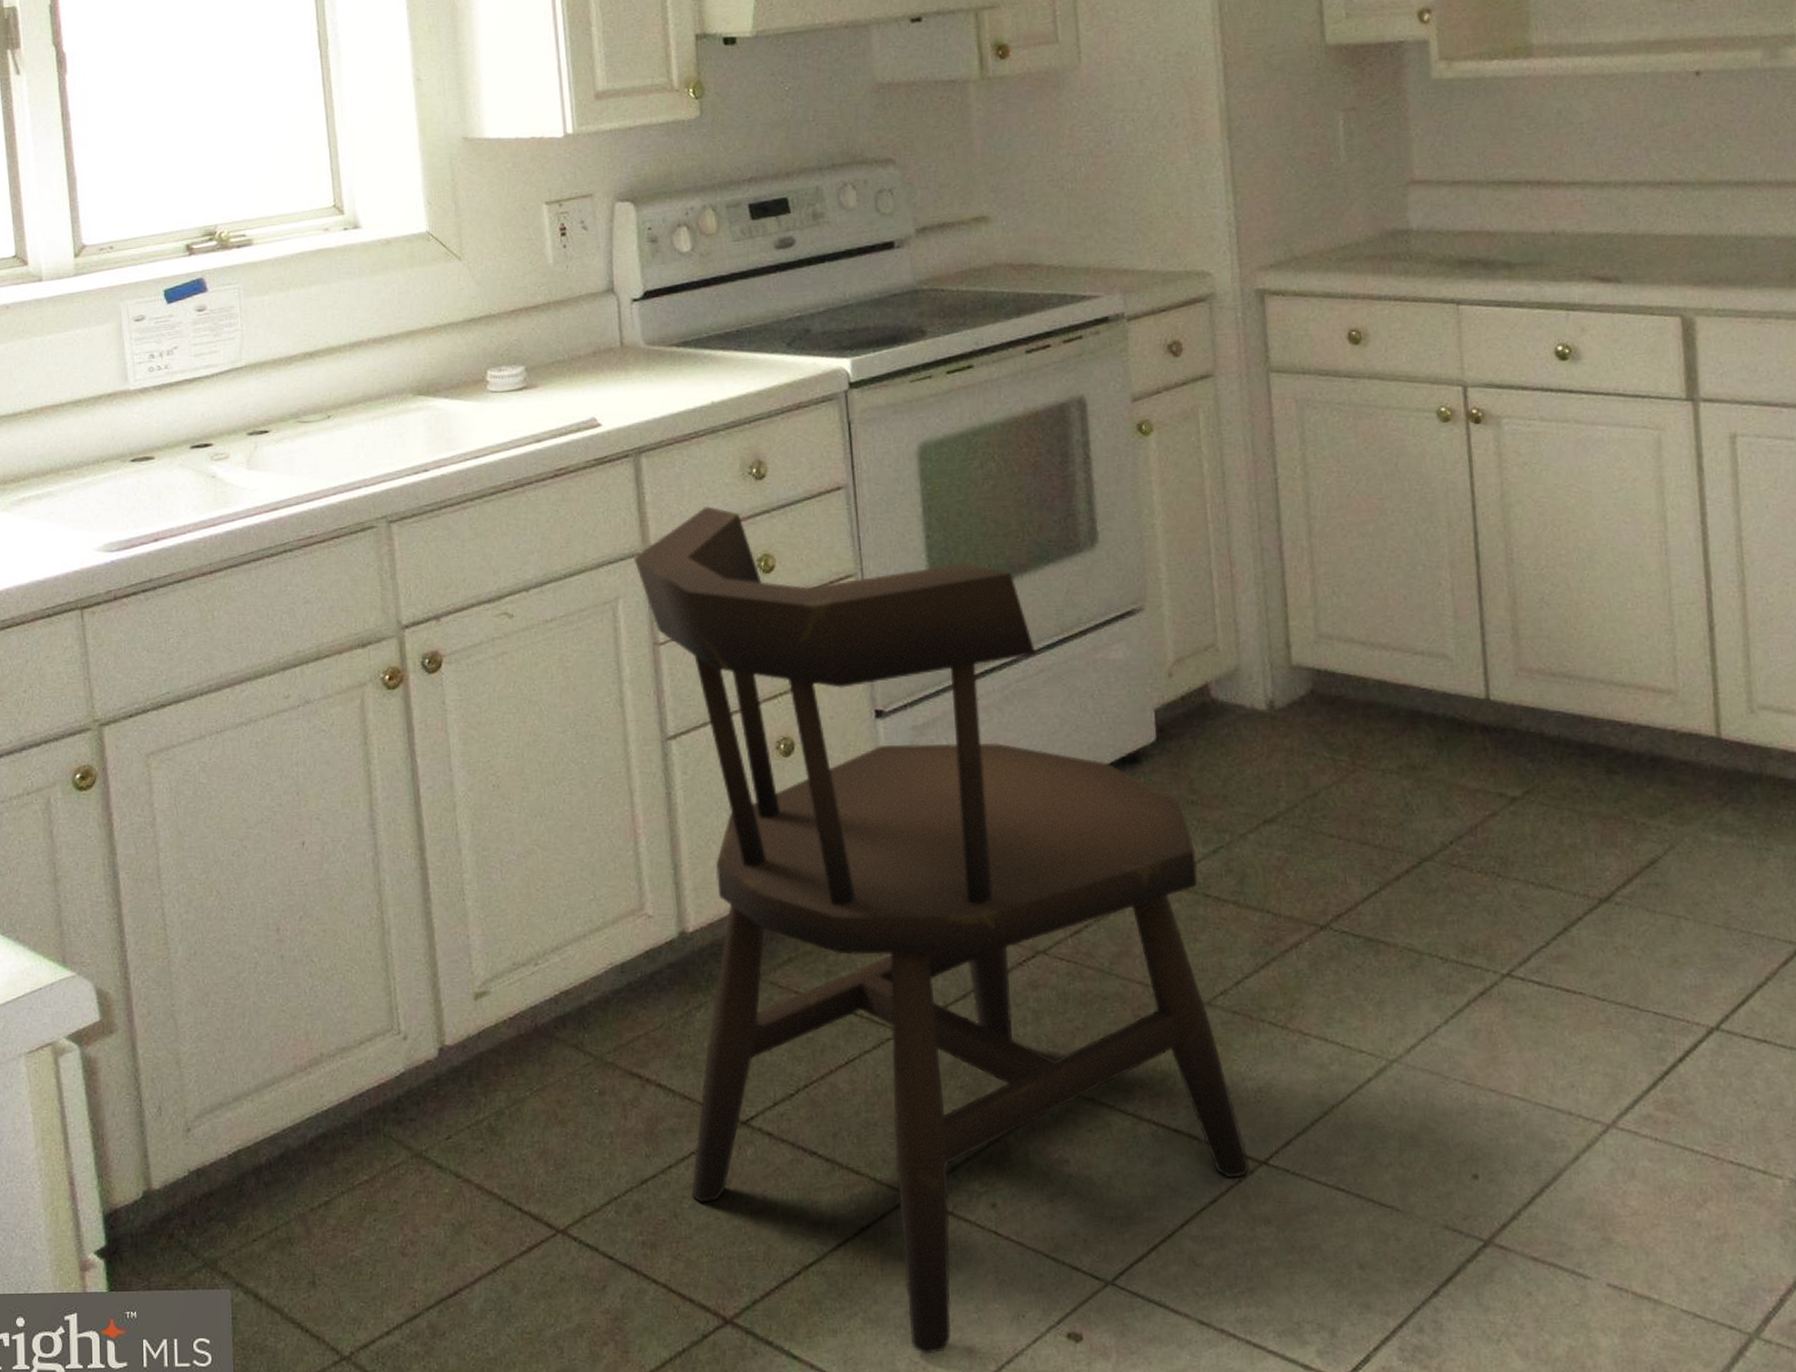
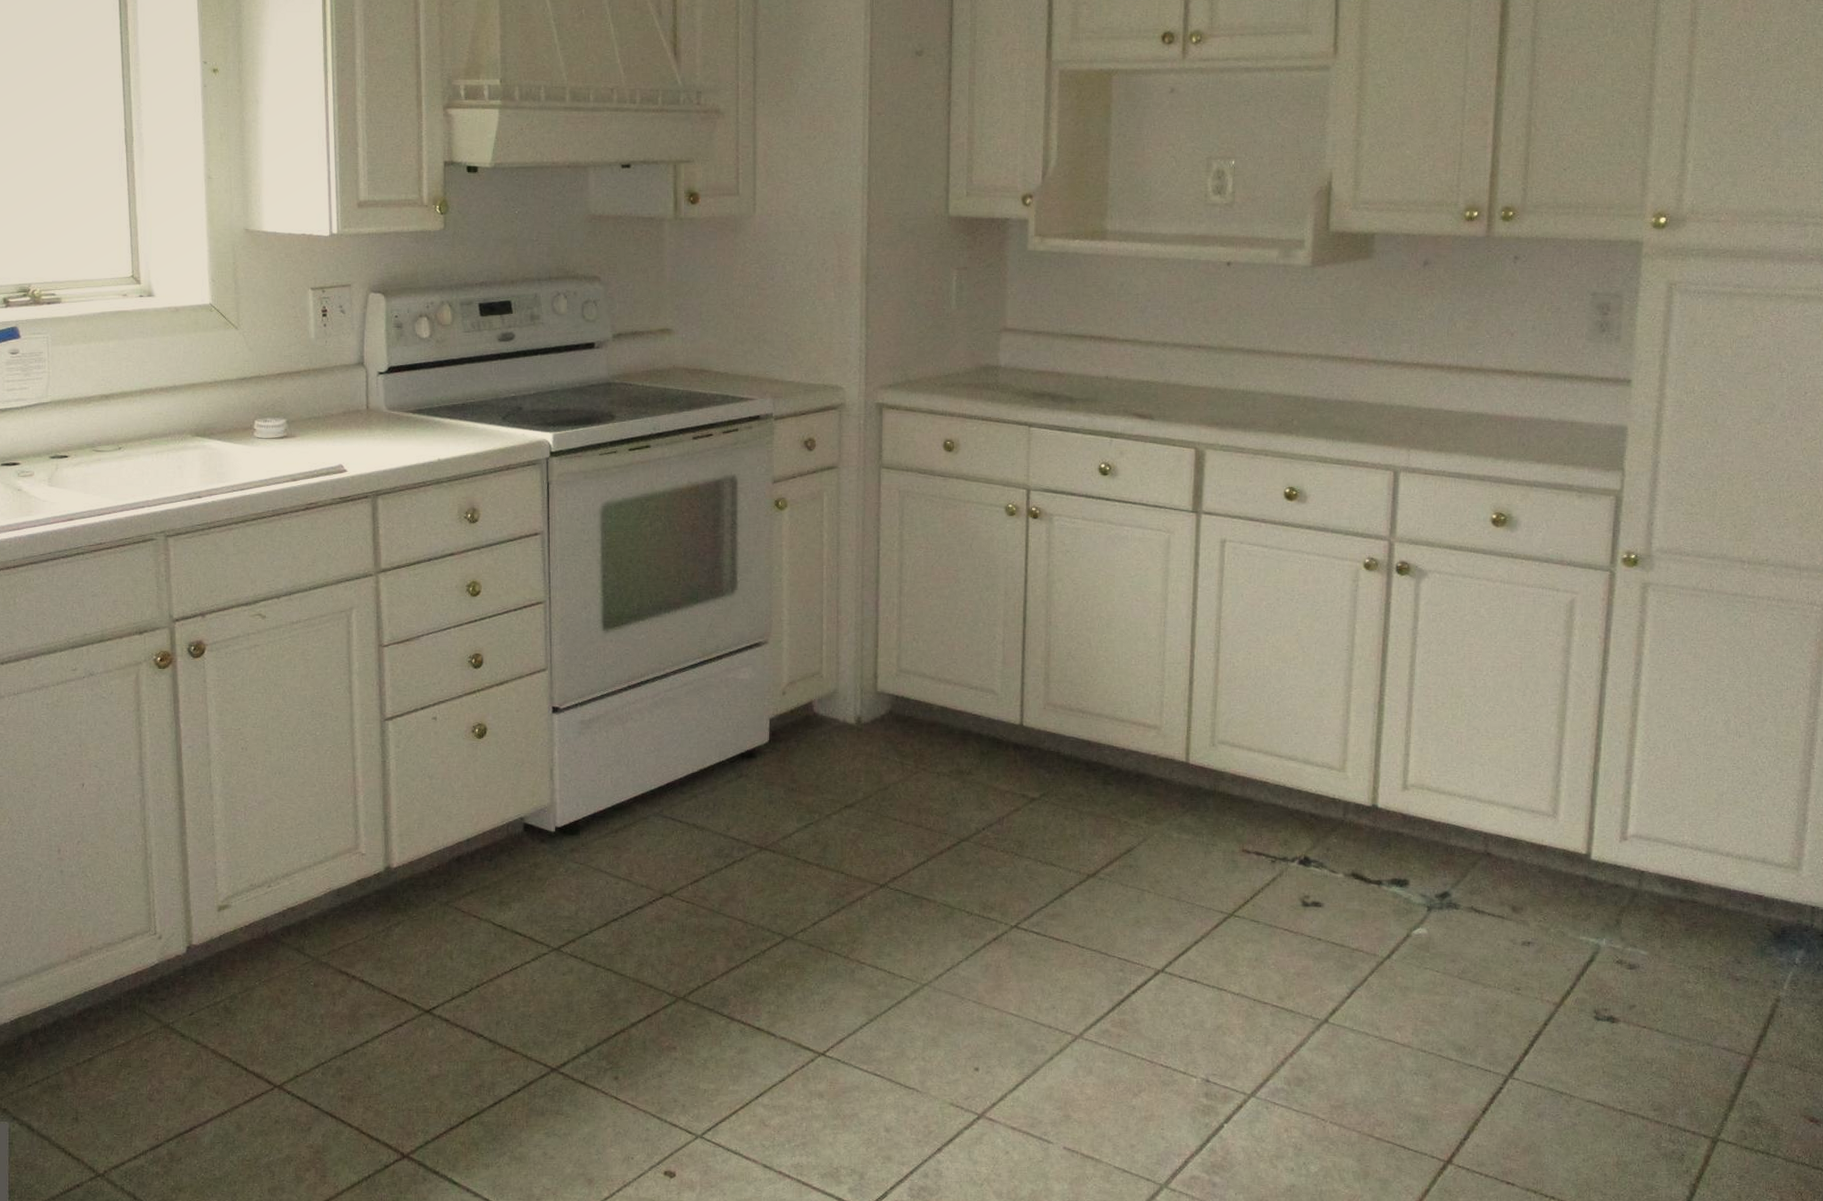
dining chair: present [633,506,1250,1355] -> none [367,541,812,1184]

